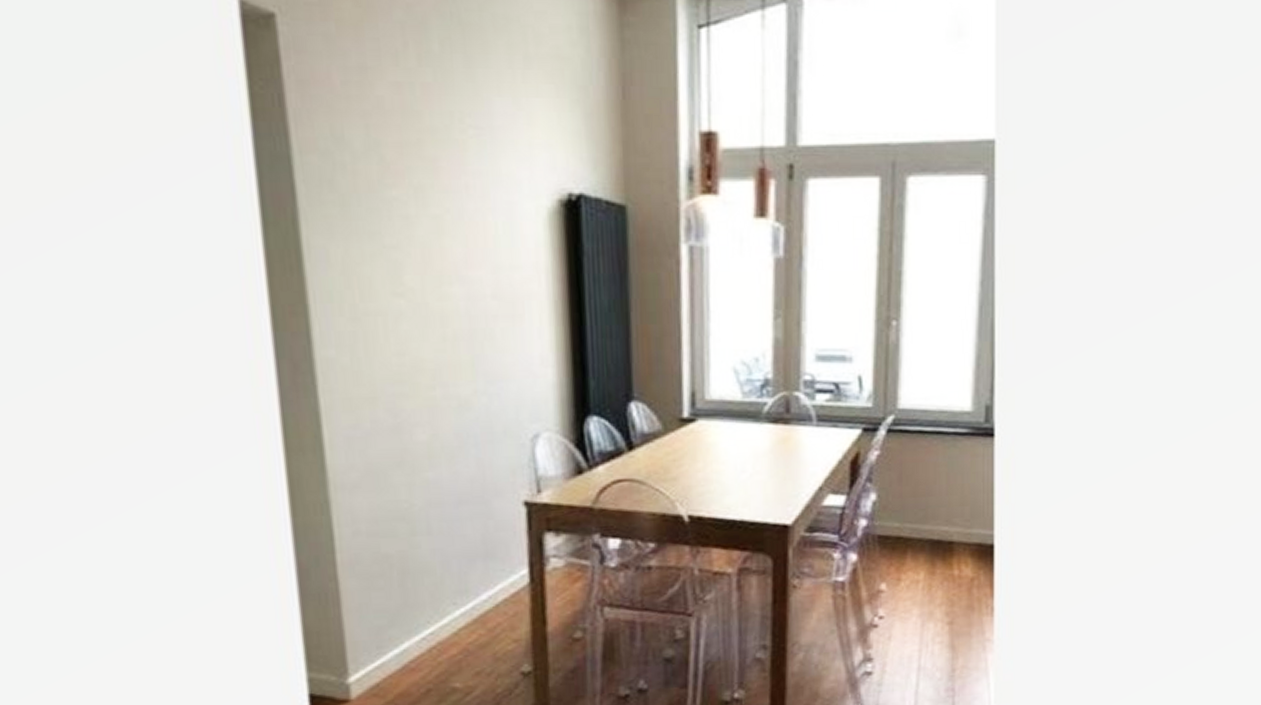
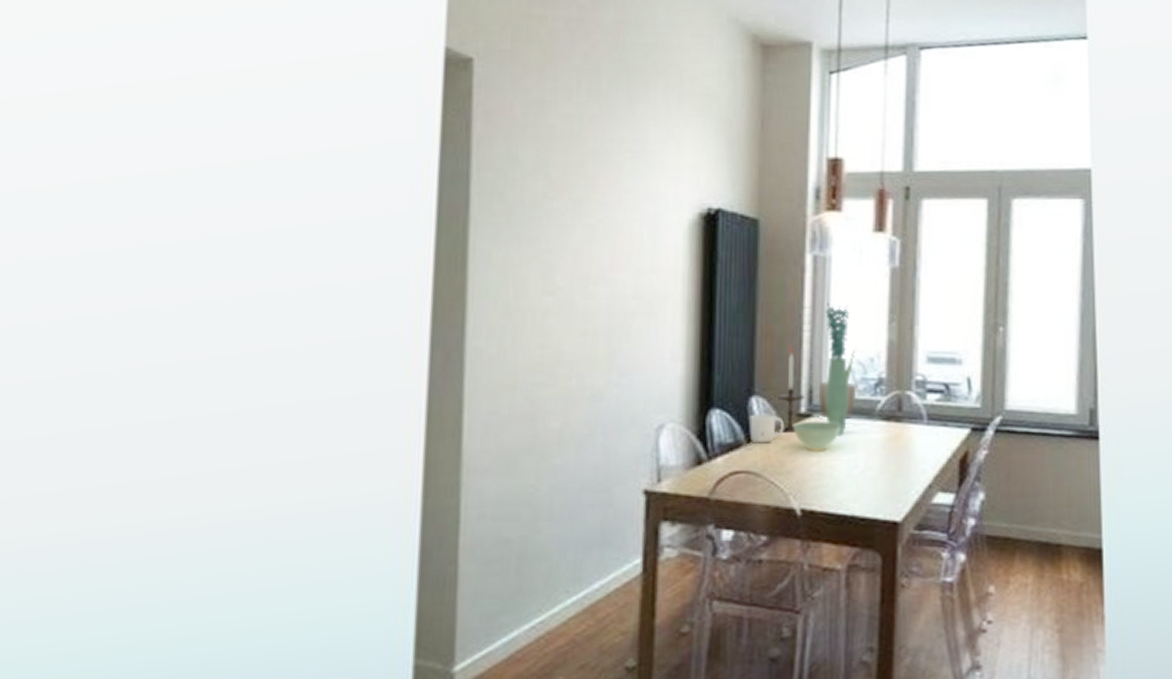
mug: none [629,419,667,451] -> present [749,413,784,444]
candlestick: none [657,346,687,439] -> present [777,345,805,433]
bowl: none [676,426,727,458] -> present [793,422,841,452]
potted plant: none [702,348,742,422] -> present [819,348,857,419]
vase: none [705,298,734,441] -> present [825,302,850,437]

